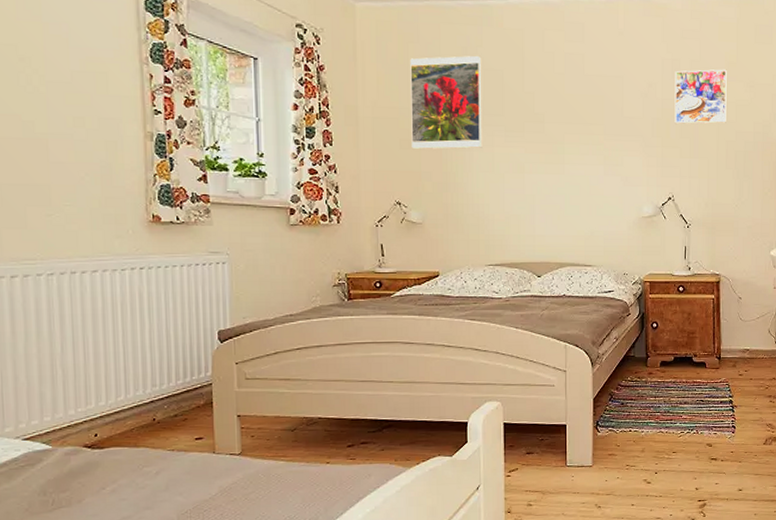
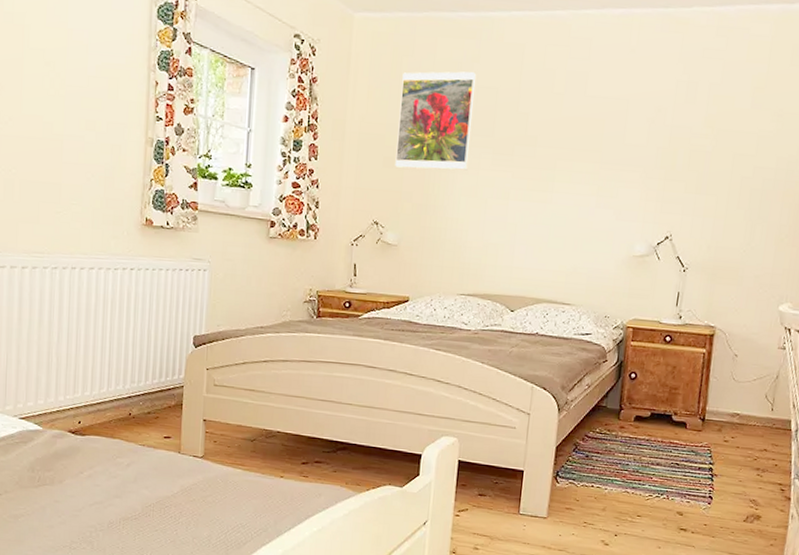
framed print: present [674,69,727,125] -> none [682,94,752,157]

